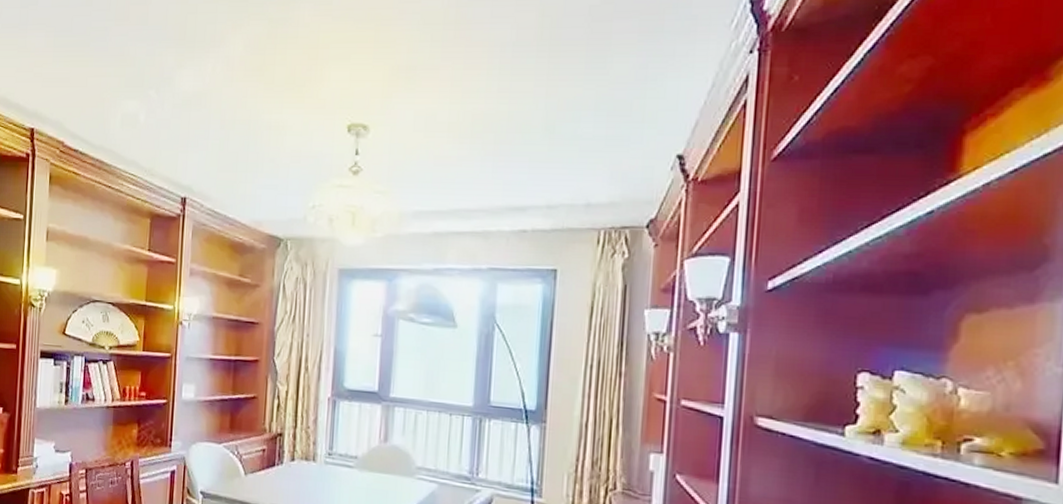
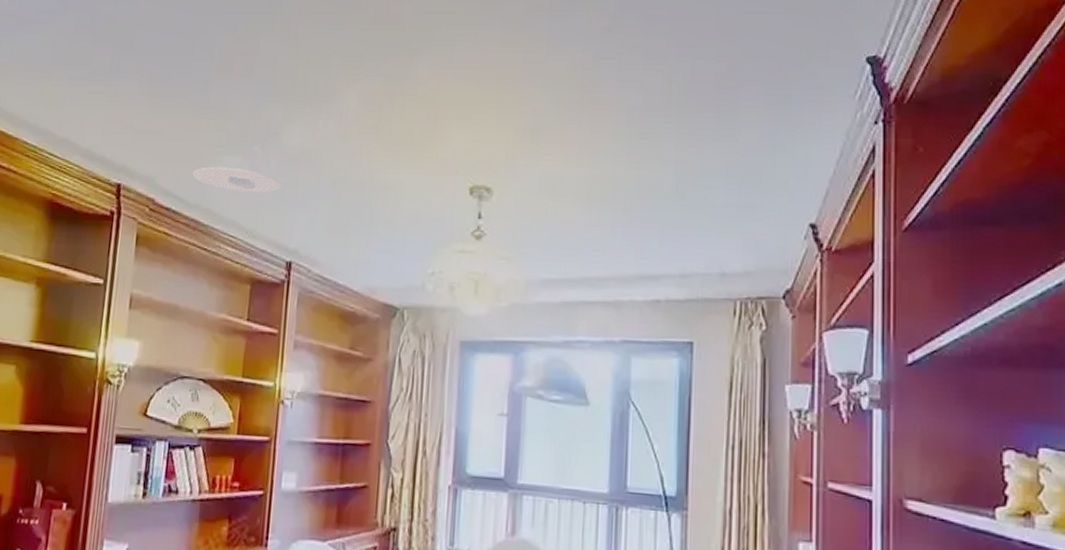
recessed light: none [96,111,175,134] -> present [192,166,282,193]

